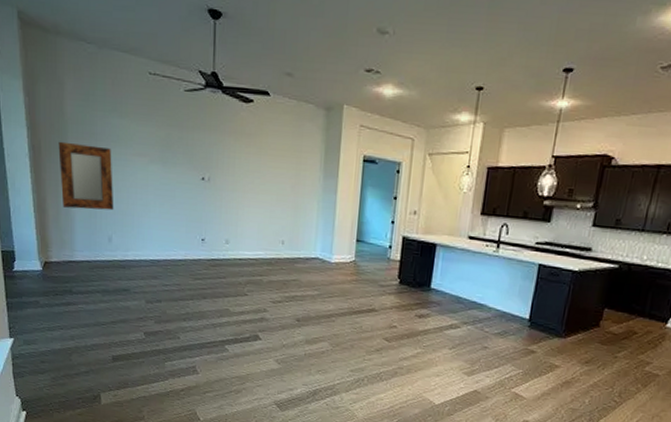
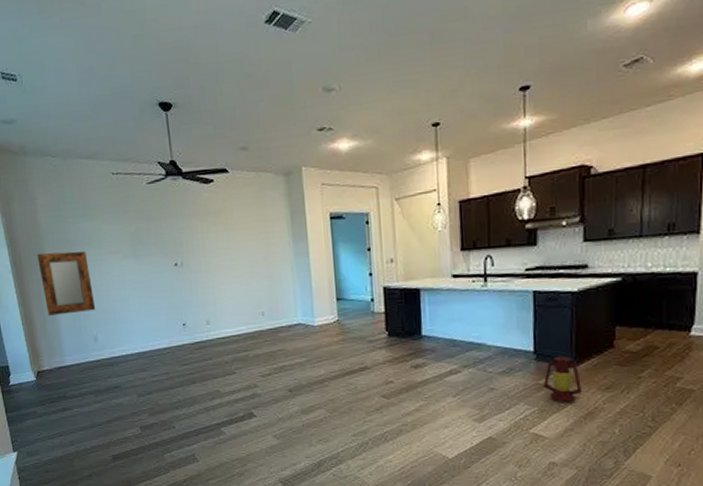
lantern: none [532,326,565,370] -> present [544,356,583,402]

